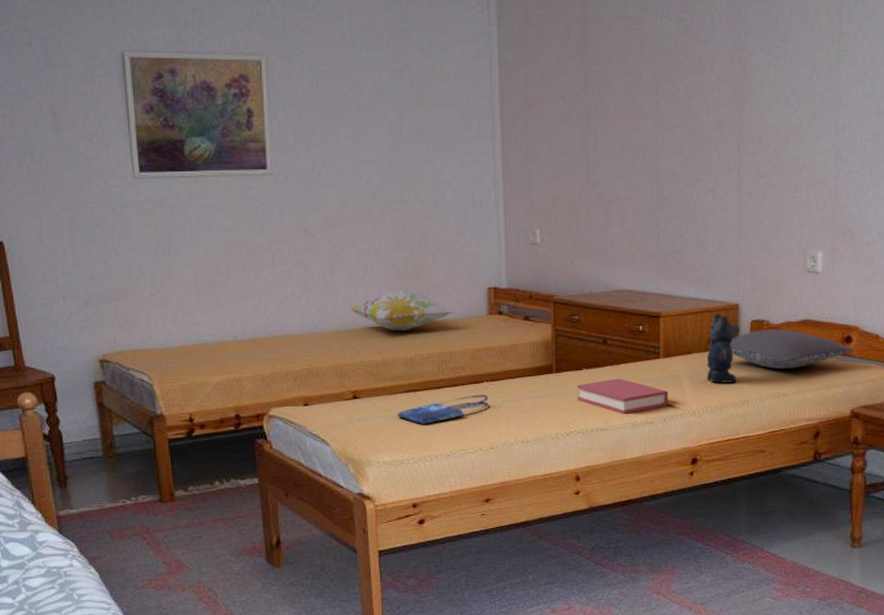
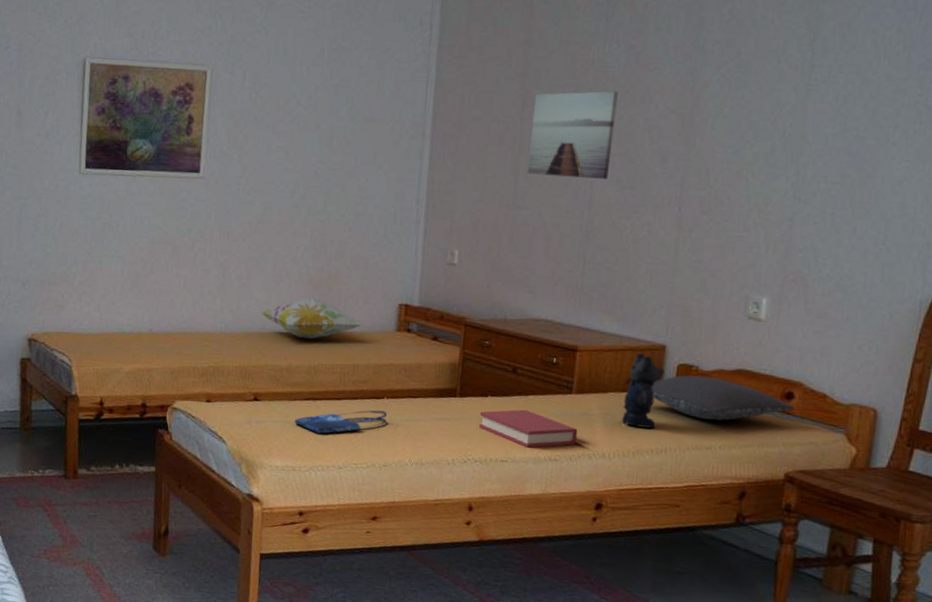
wall art: none [596,64,673,150] -> present [527,91,618,179]

